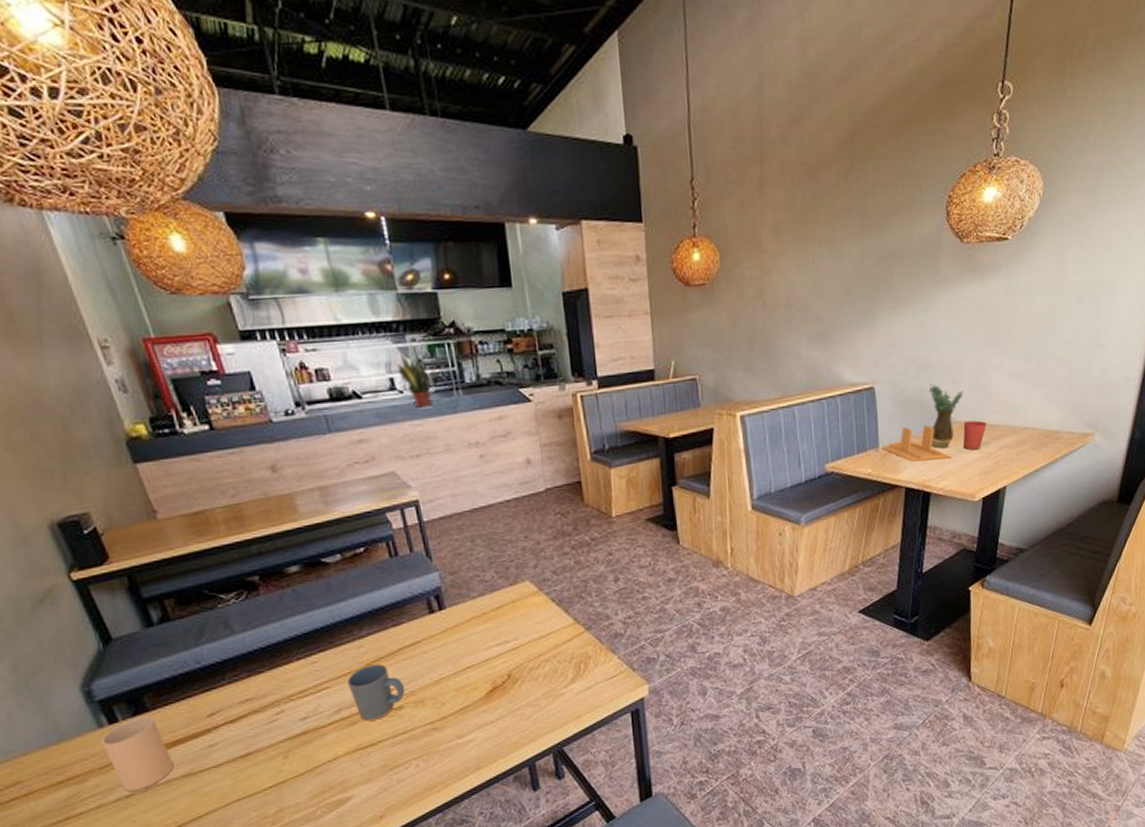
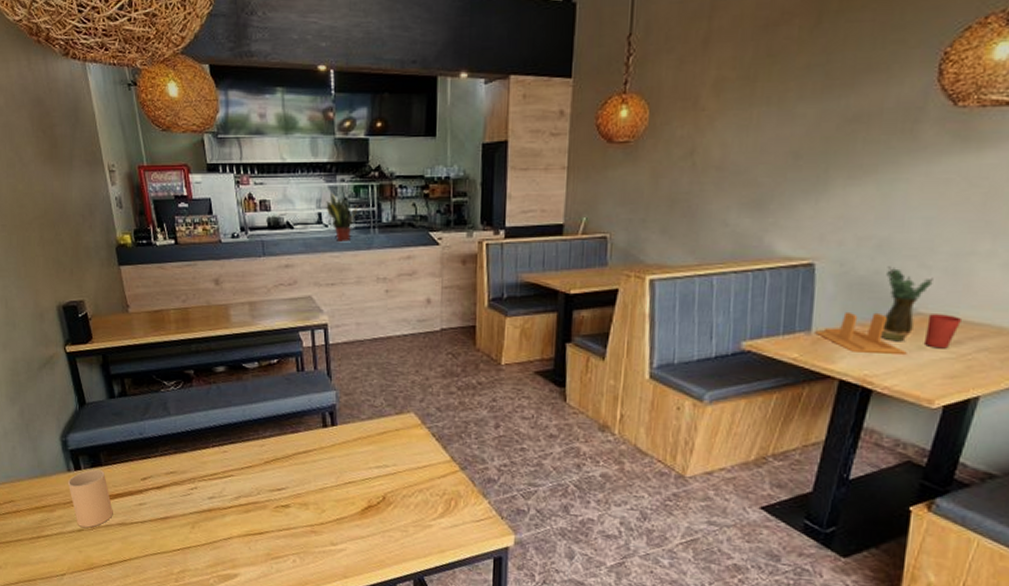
mug: present [348,664,405,721] -> none [249,463,294,513]

